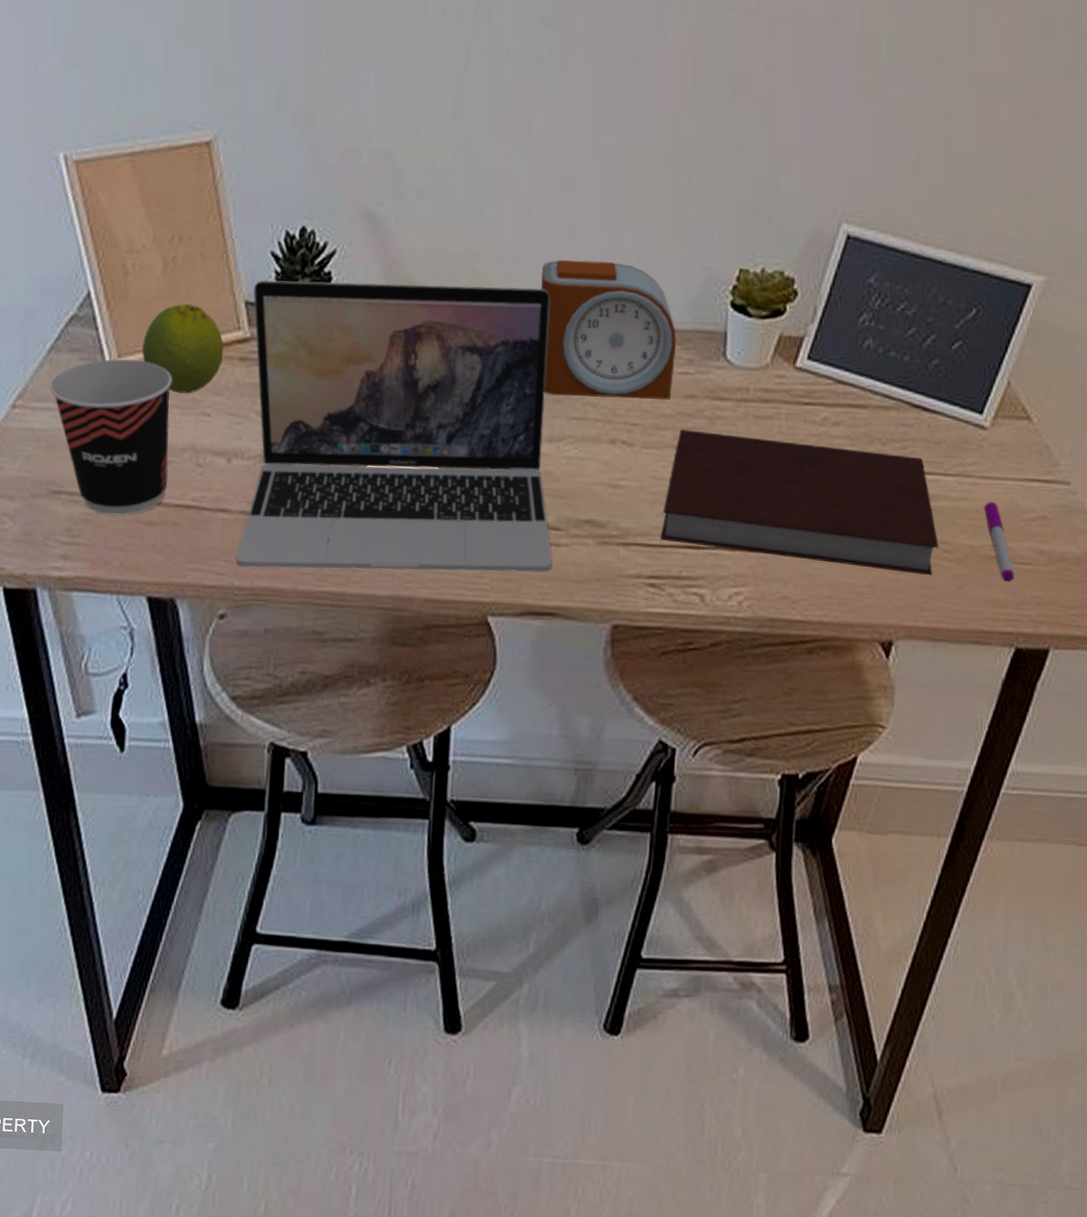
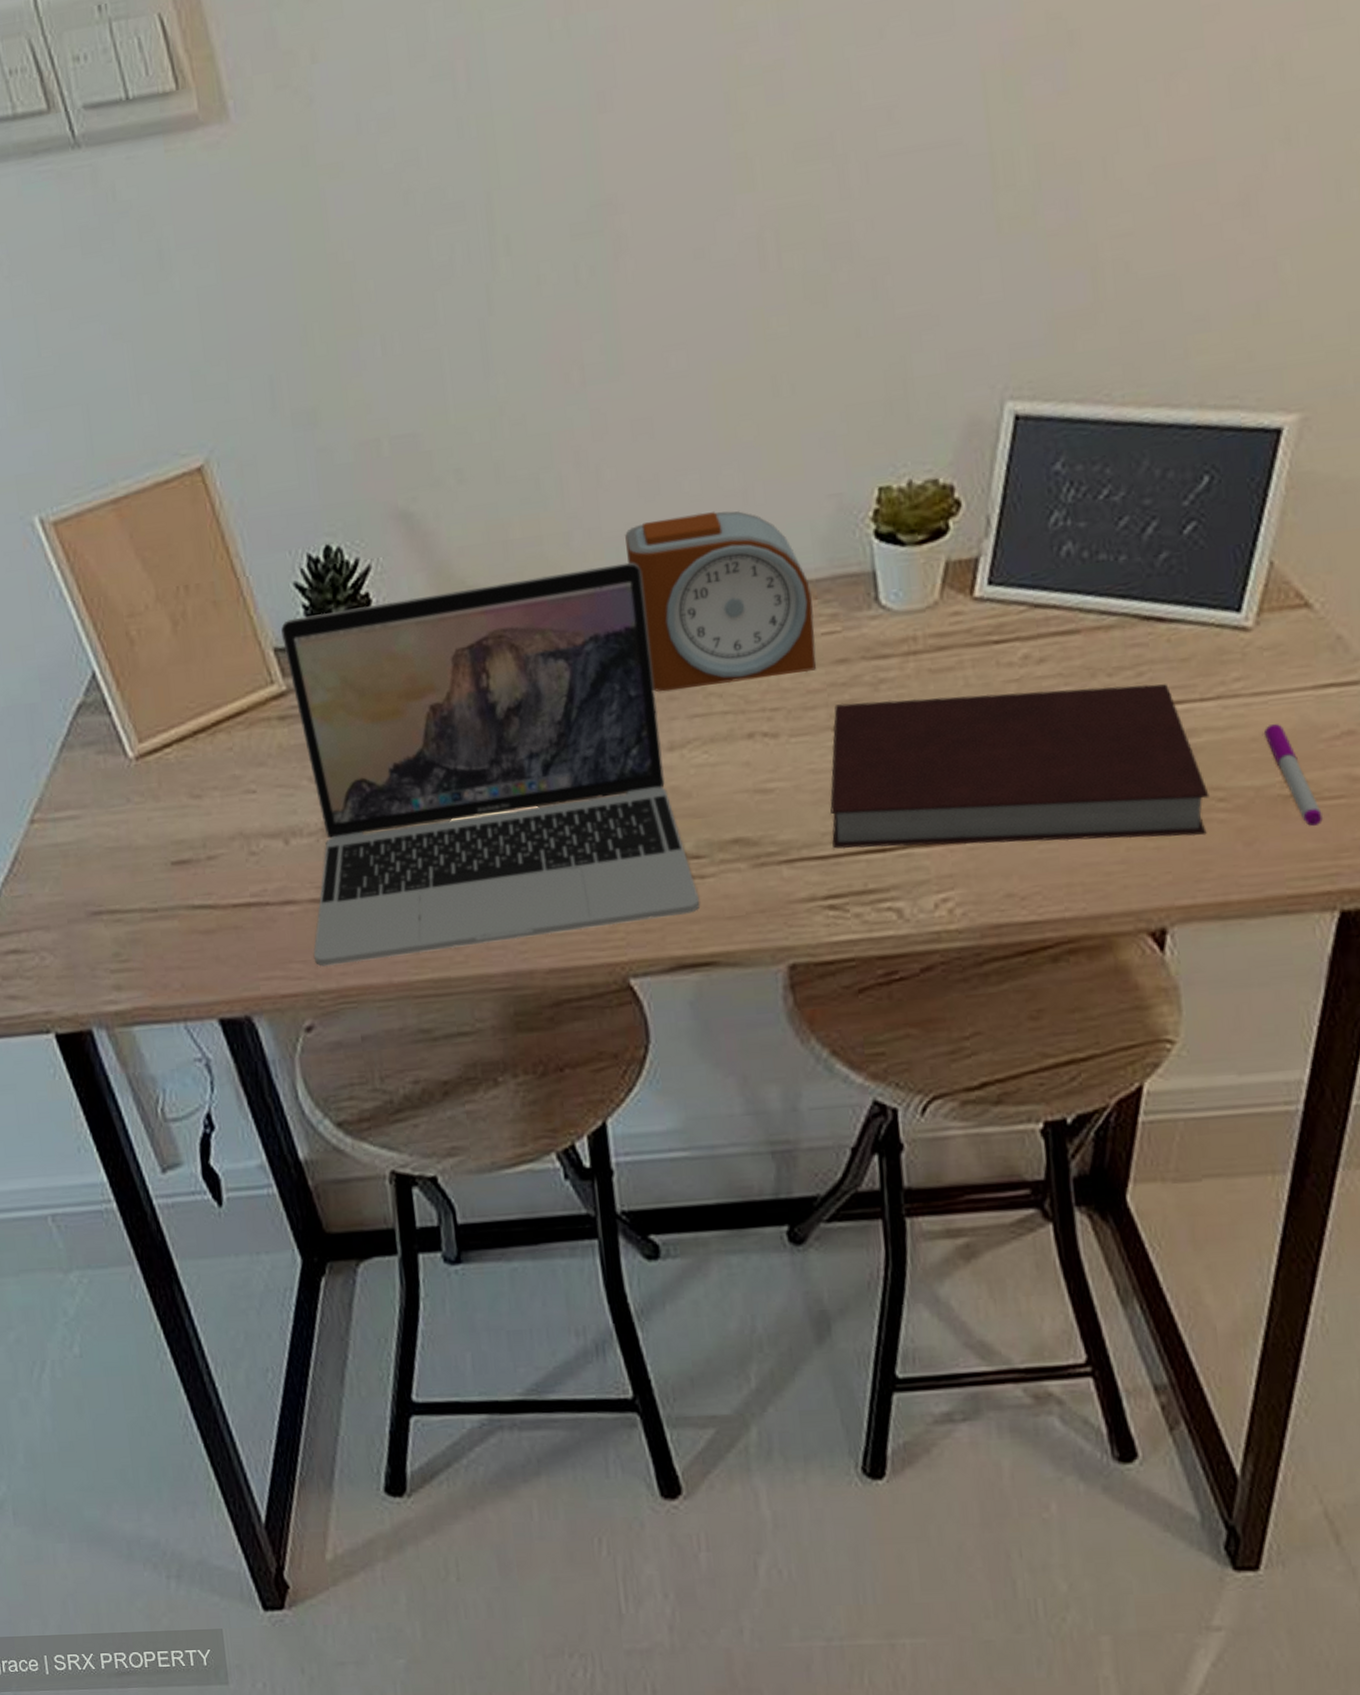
cup: present [50,359,172,516] -> none [68,741,220,930]
fruit: present [142,304,224,394] -> none [164,664,259,773]

